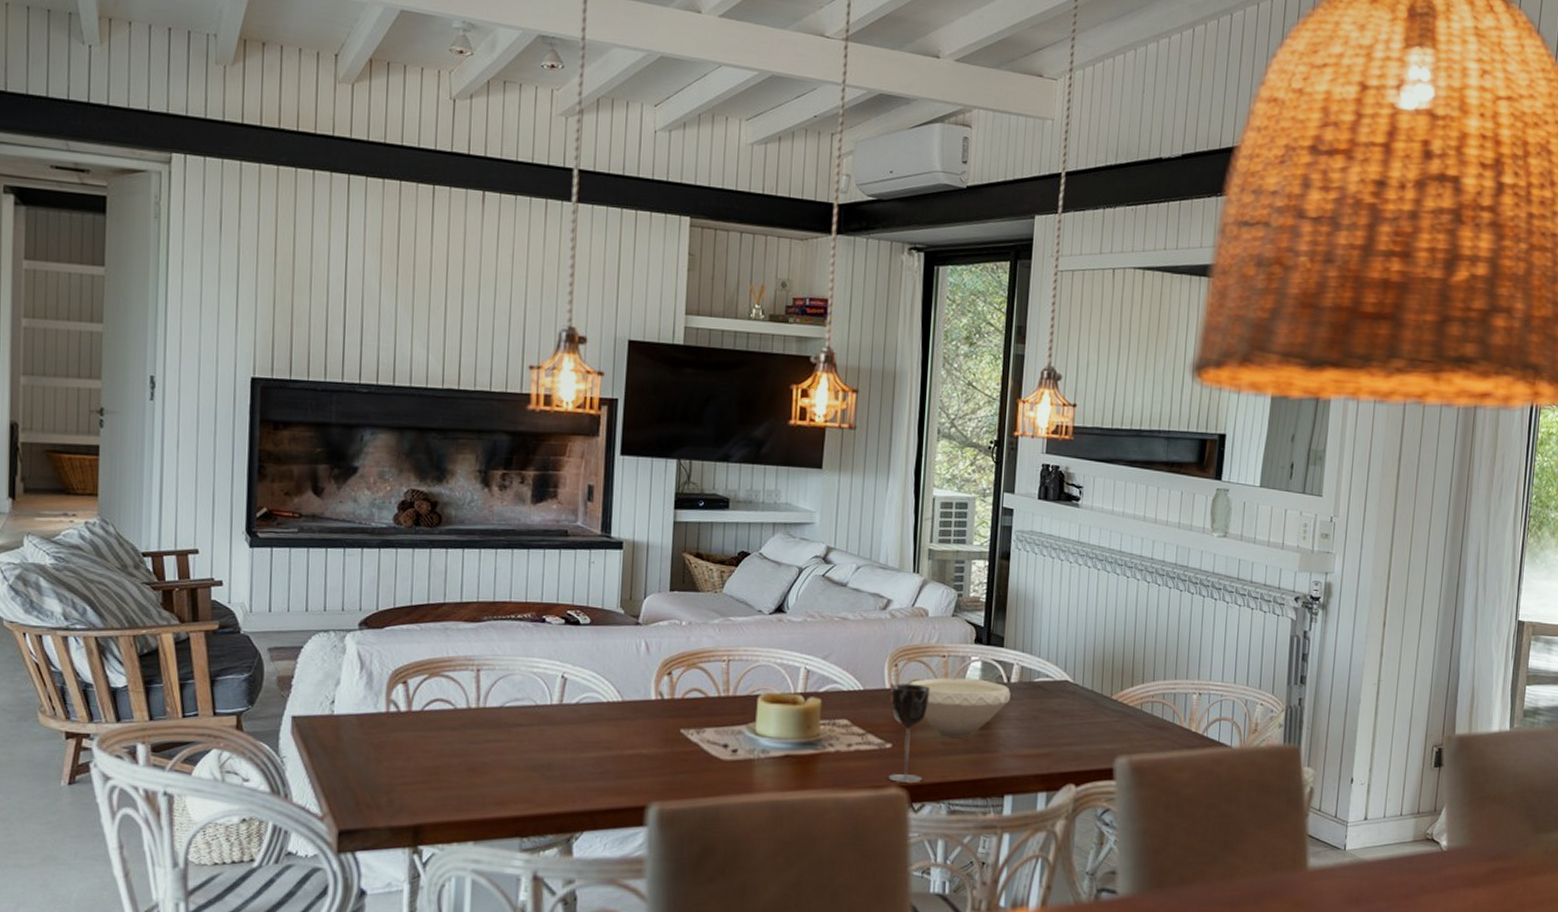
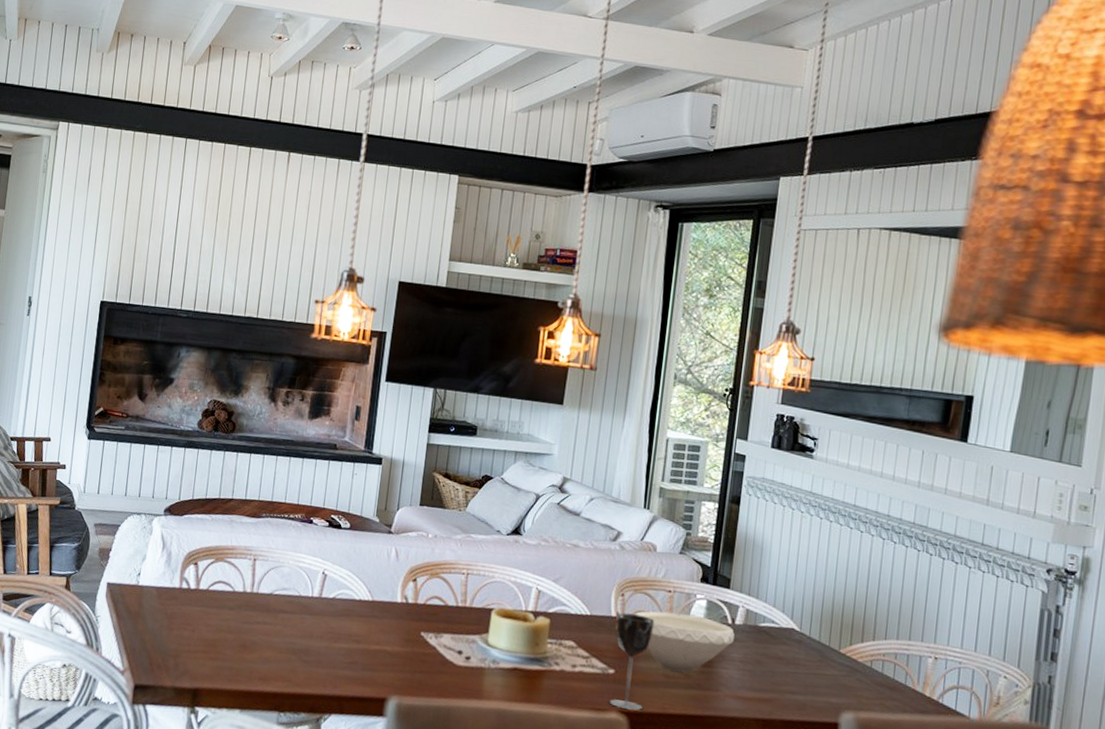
vase: present [1210,488,1233,537] -> none [953,450,979,500]

